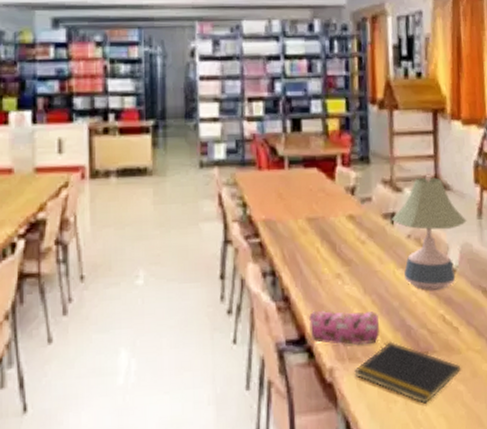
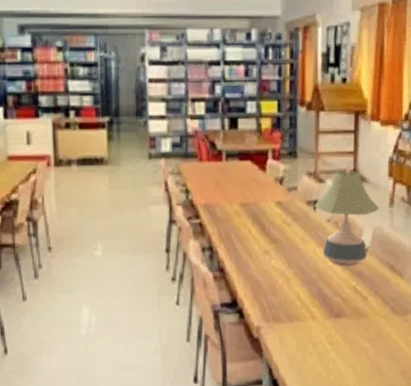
pencil case: present [309,310,379,346] -> none [241,279,300,309]
notepad: present [354,341,461,404] -> none [277,306,368,357]

